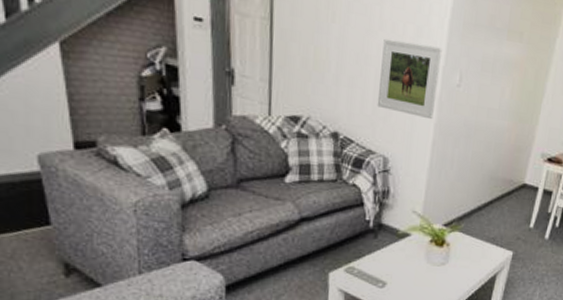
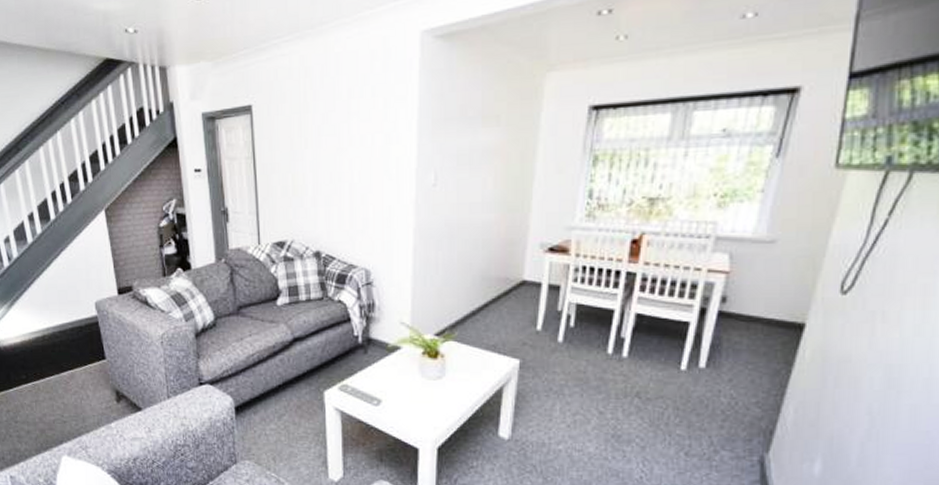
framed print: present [377,38,443,120] -> none [353,150,414,225]

